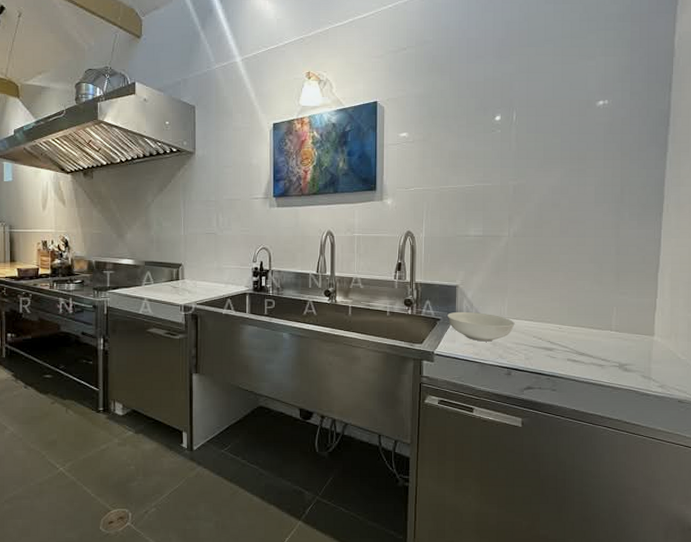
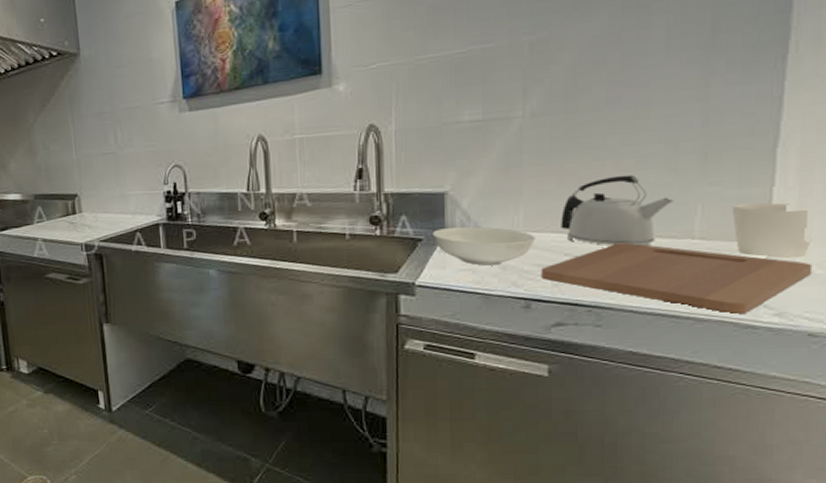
cutting board: none [518,330,680,385] -> present [541,242,813,314]
kettle: none [531,283,600,334] -> present [561,174,674,246]
cup: none [634,308,679,348] -> present [733,202,812,259]

